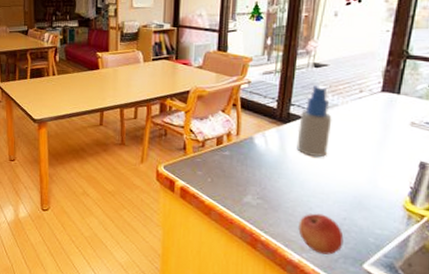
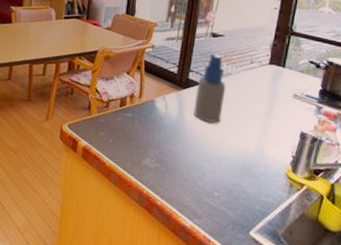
apple: present [298,213,344,255] -> none [192,178,233,221]

